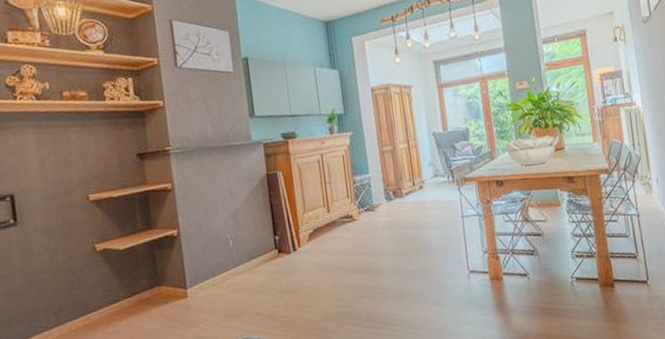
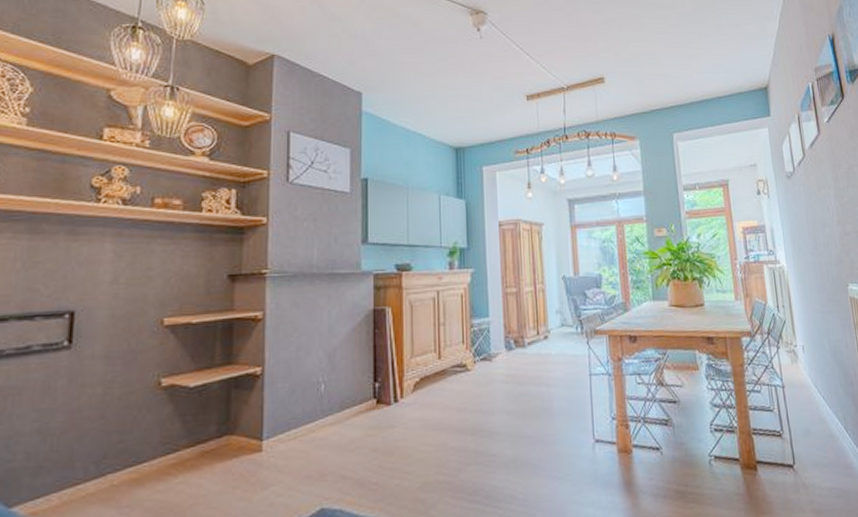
decorative bowl: present [503,135,560,166] -> none [639,289,700,322]

